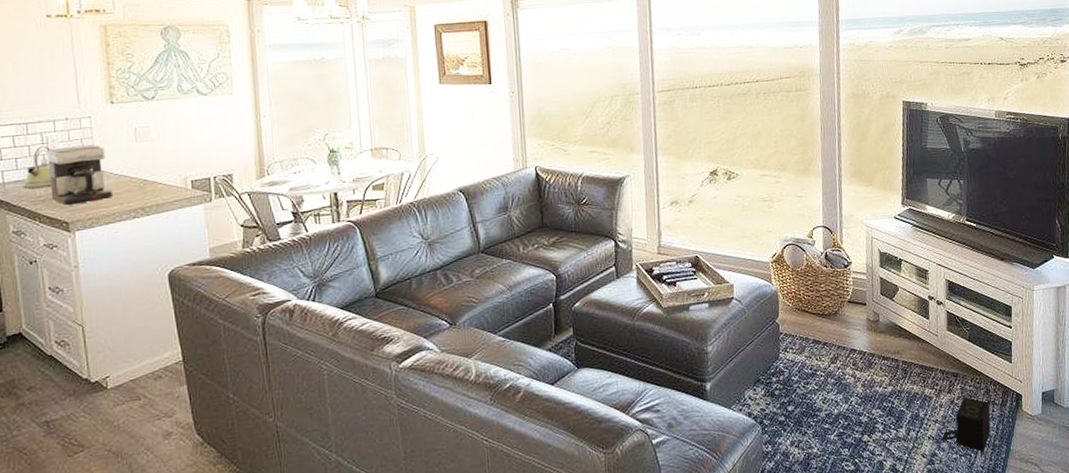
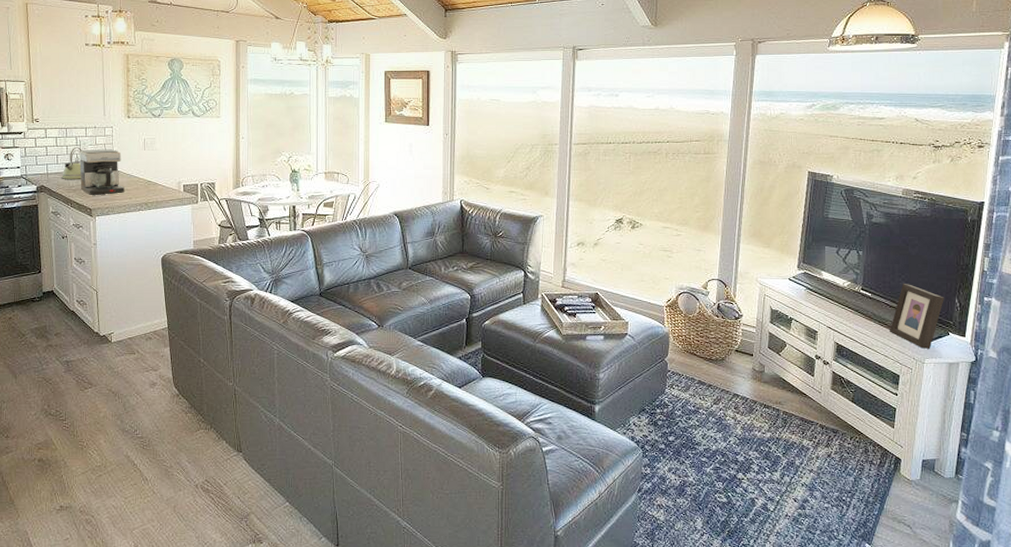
subwoofer: present [941,396,991,454] -> none [814,452,868,507]
picture frame: none [997,209,1046,276] -> present [890,283,944,350]

